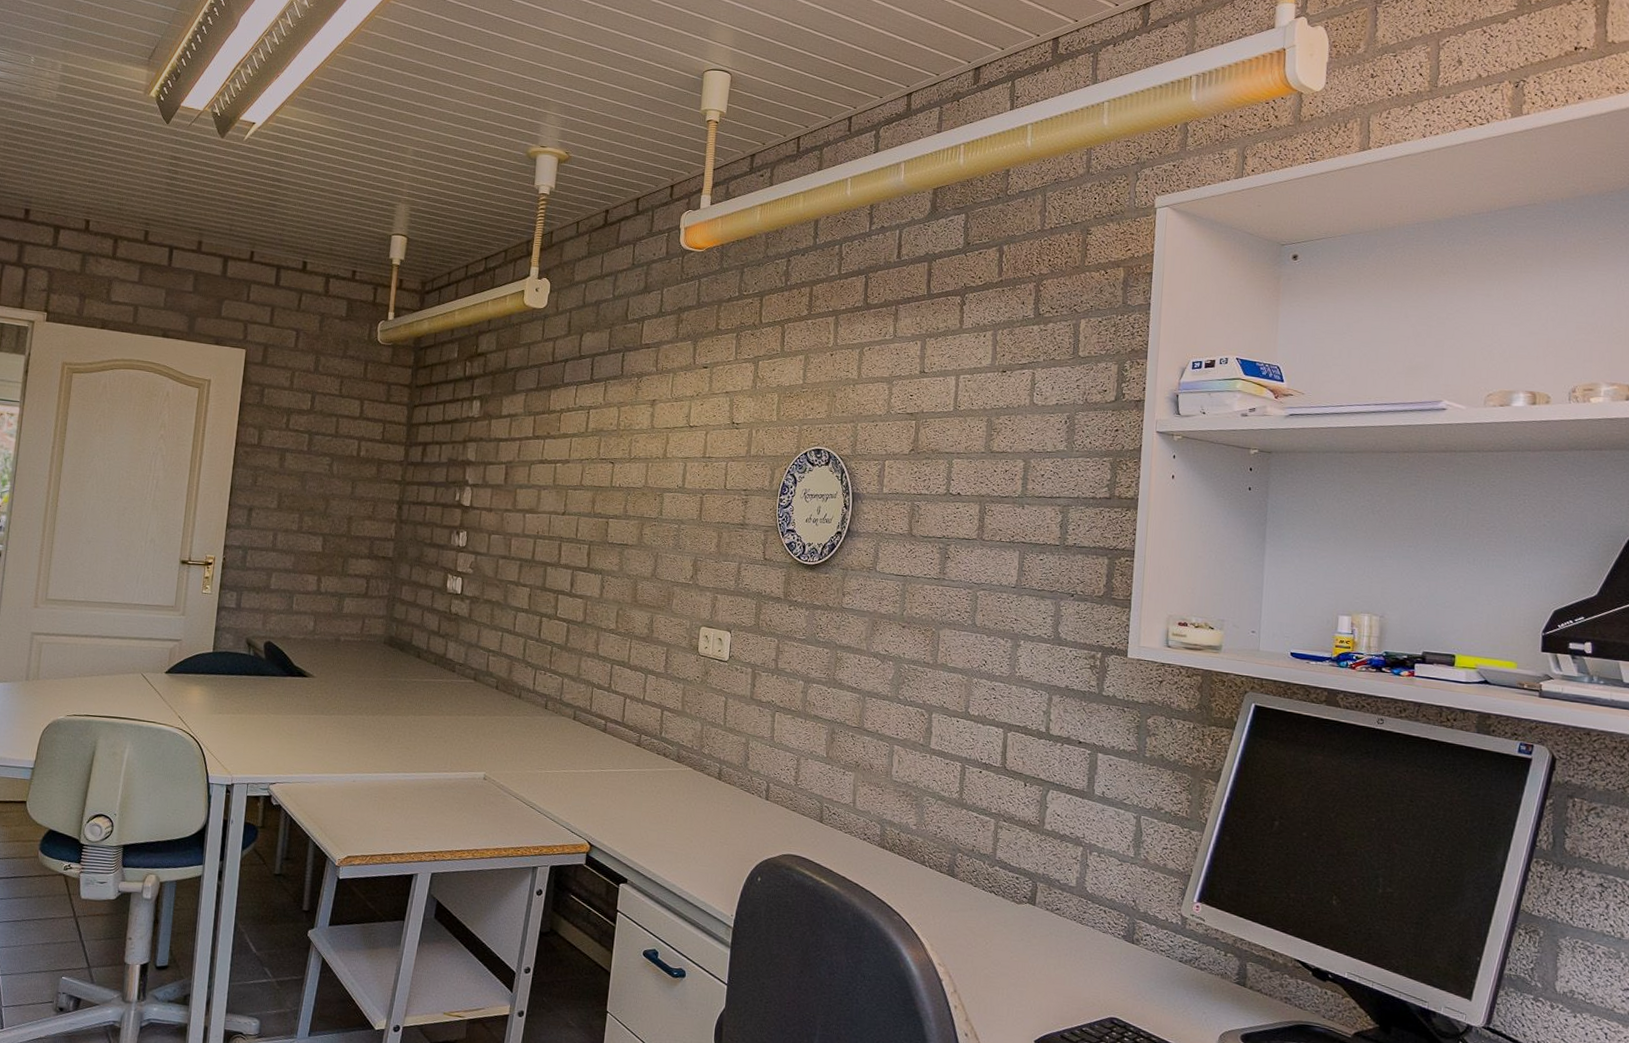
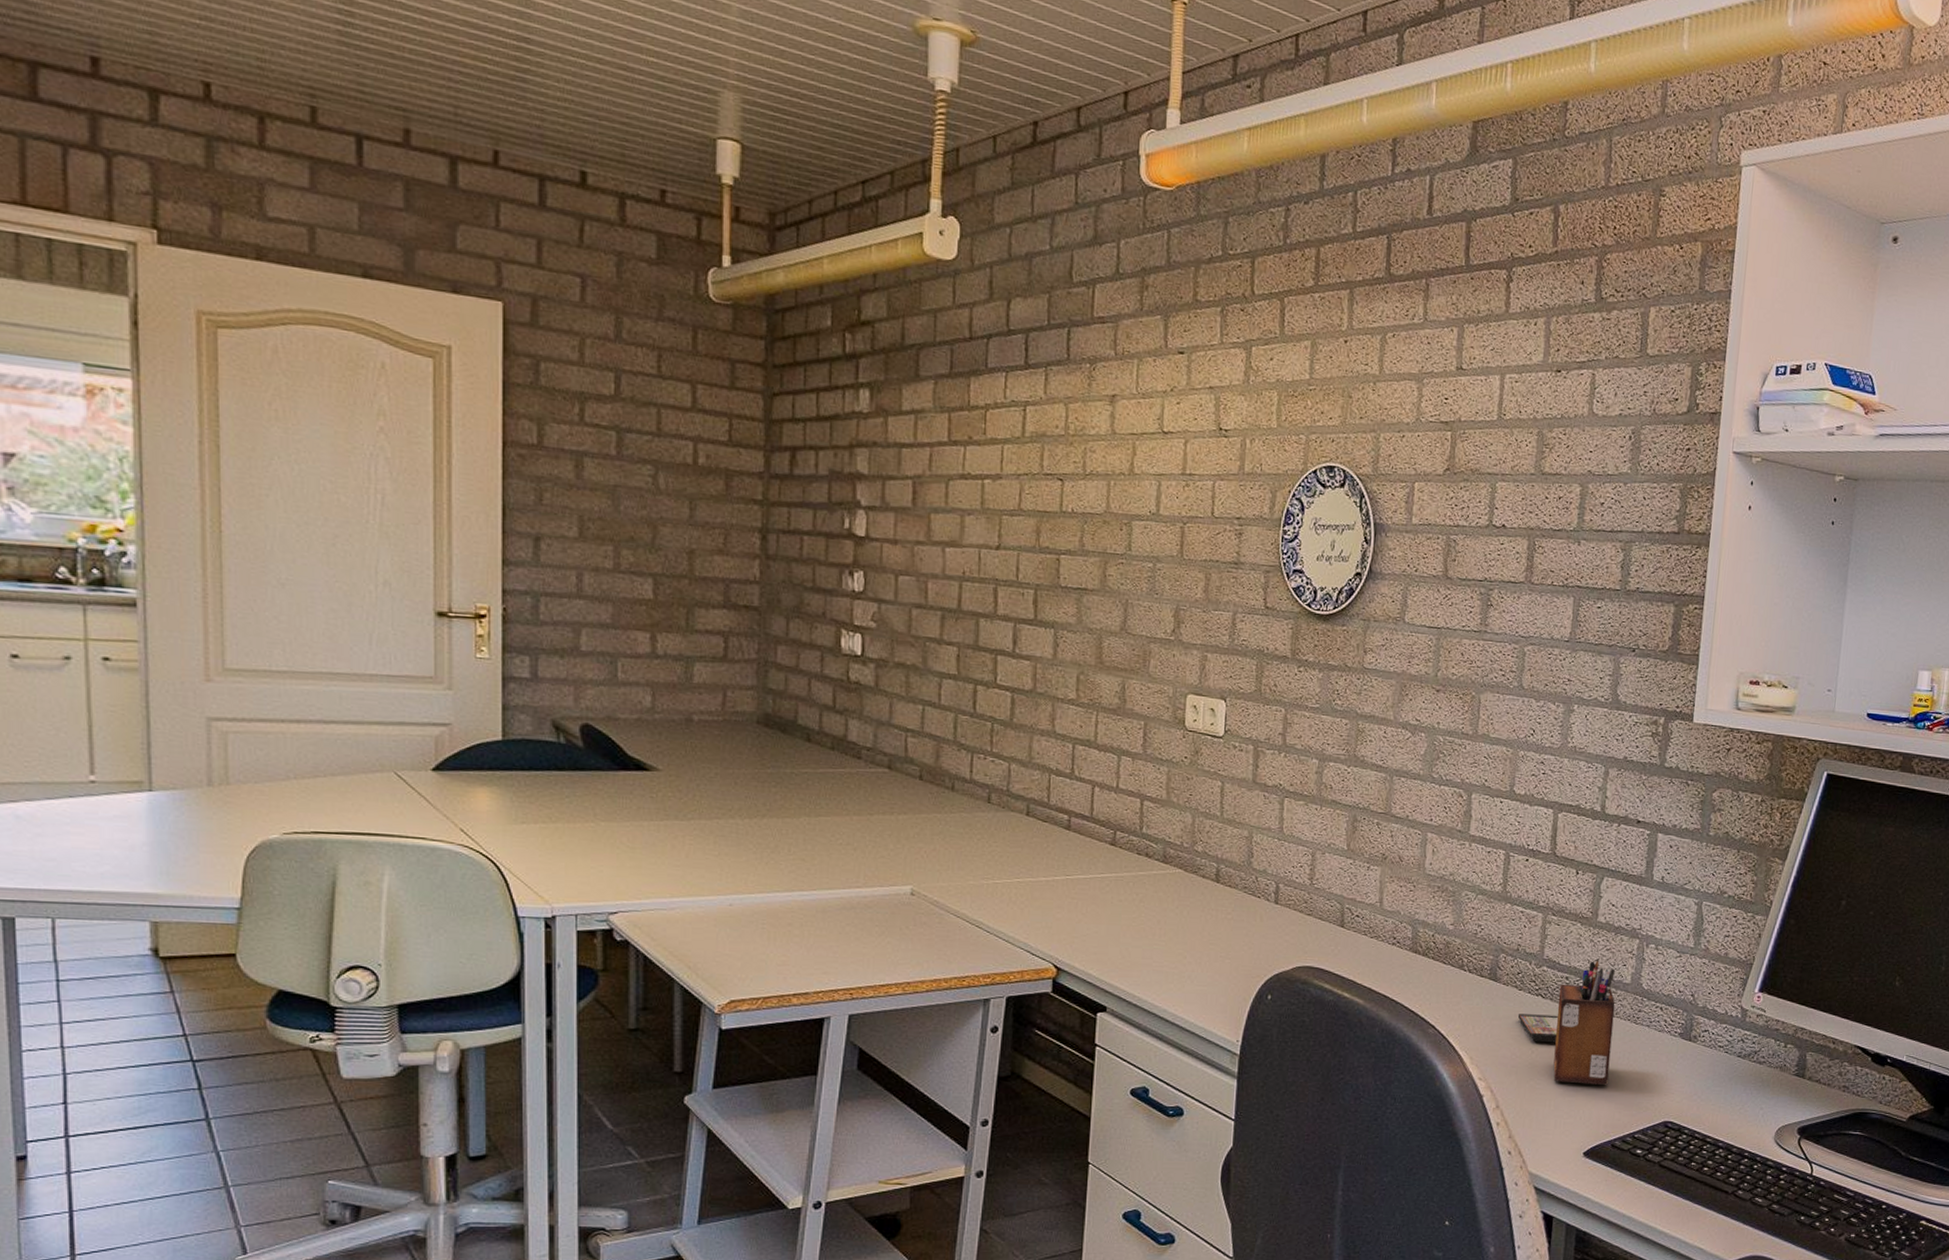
smartphone: none [973,907,1010,937] -> present [1517,1014,1559,1043]
desk organizer: none [1005,862,1062,979] -> present [1553,958,1615,1085]

